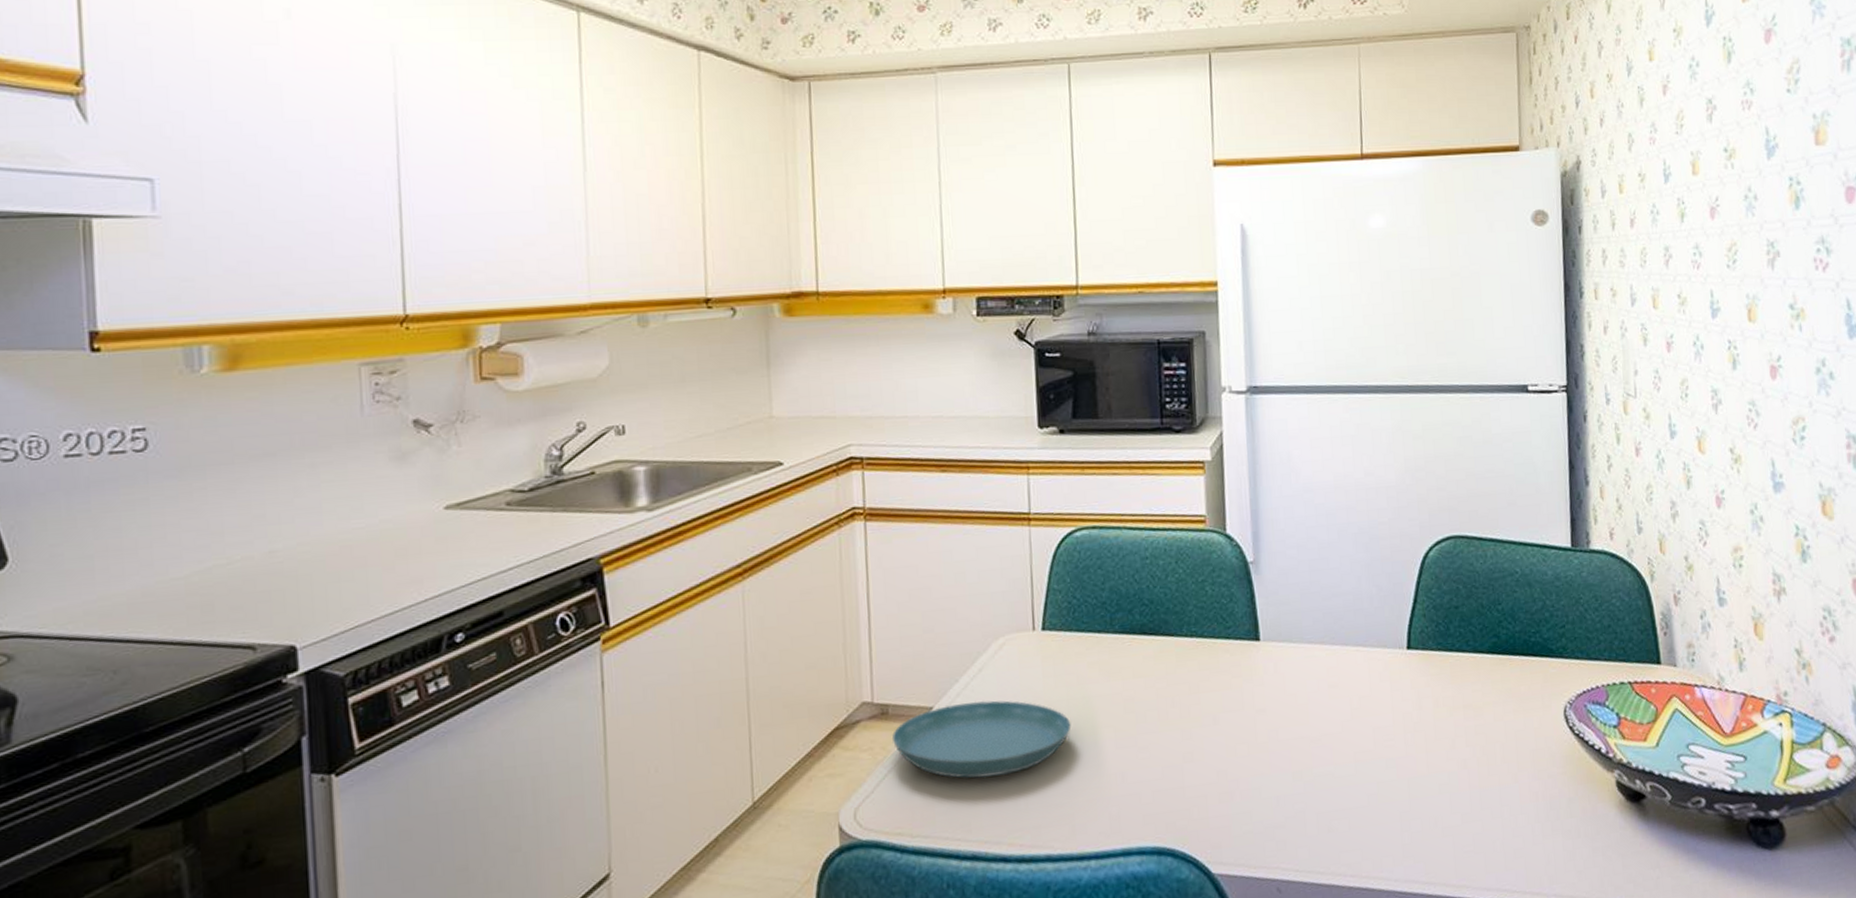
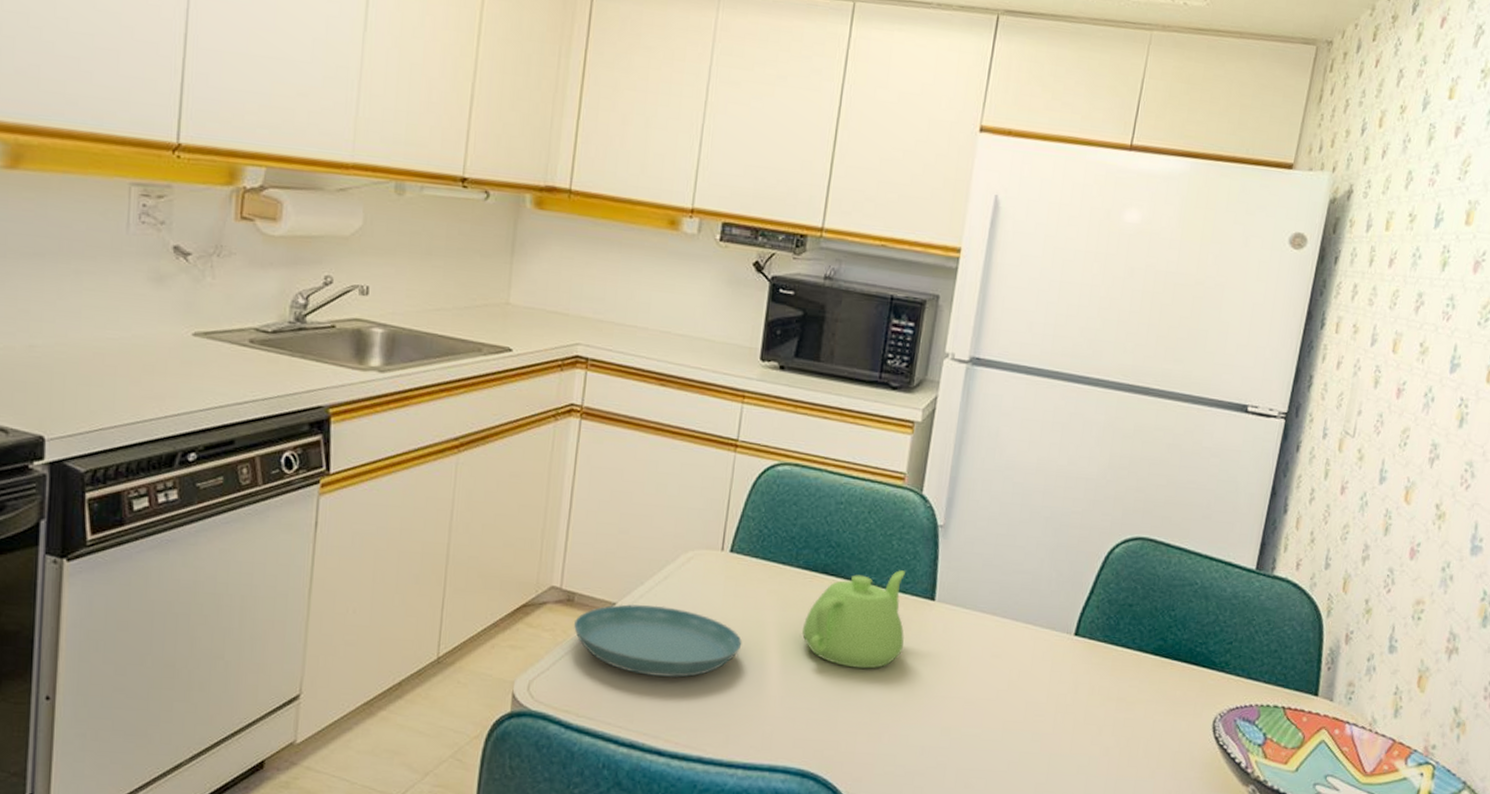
teapot: none [1130,615,1237,728] -> present [801,570,905,669]

